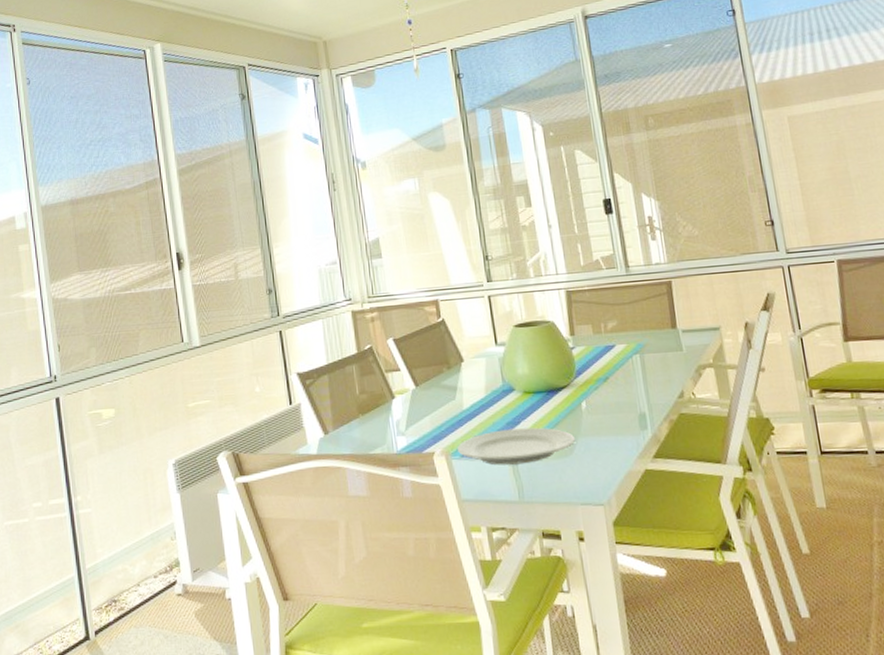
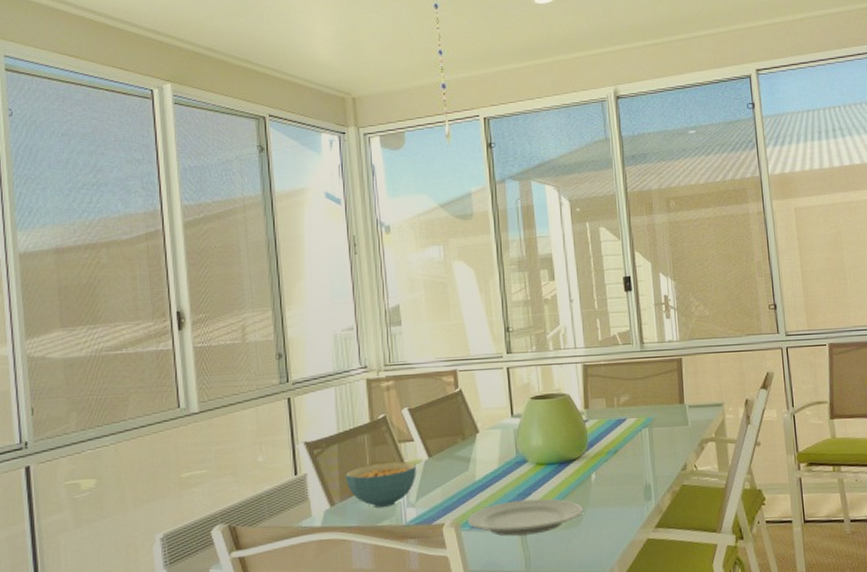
cereal bowl: none [336,391,405,437] -> present [345,461,416,508]

